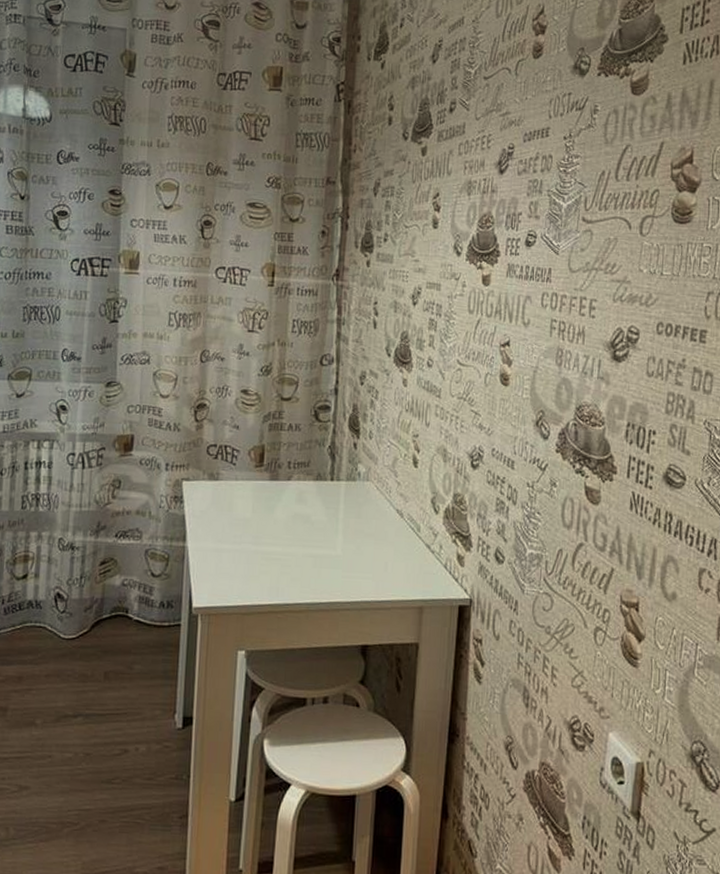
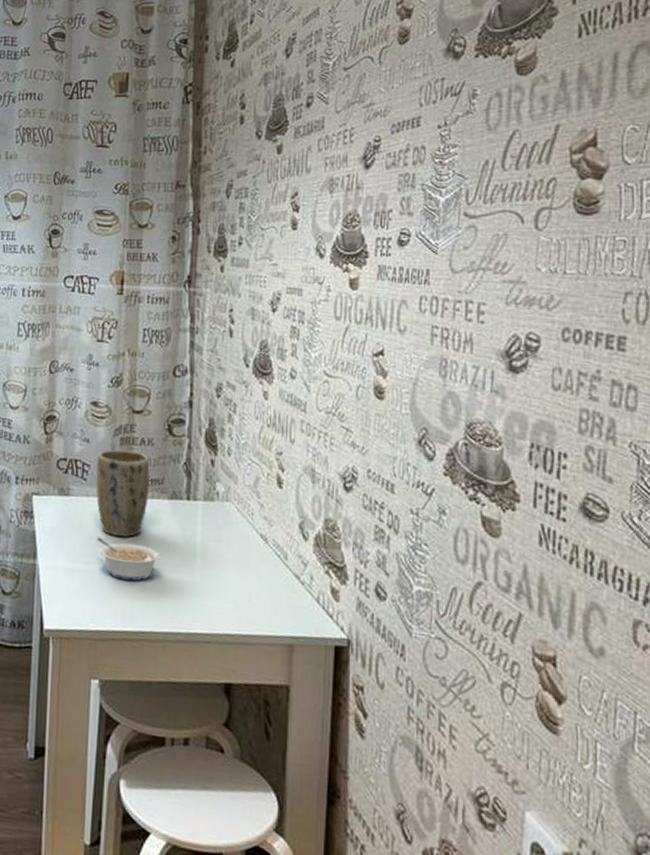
plant pot: none [245,435,297,517] -> present [96,449,150,537]
legume: none [245,518,306,557] -> present [97,537,161,581]

